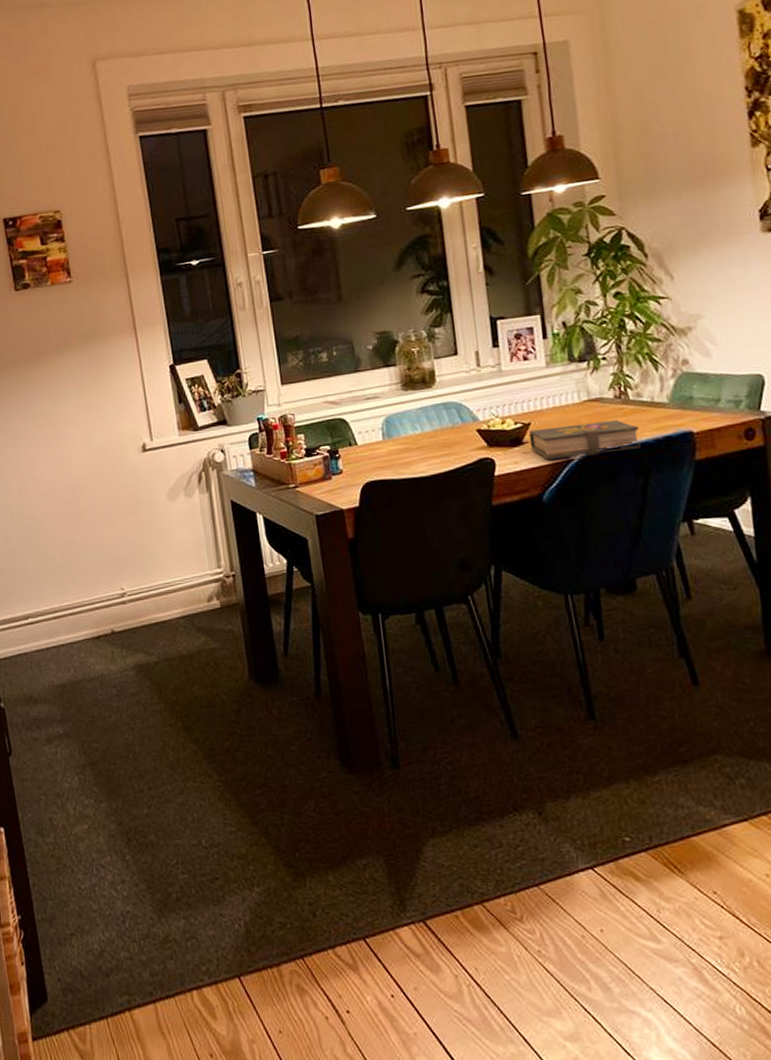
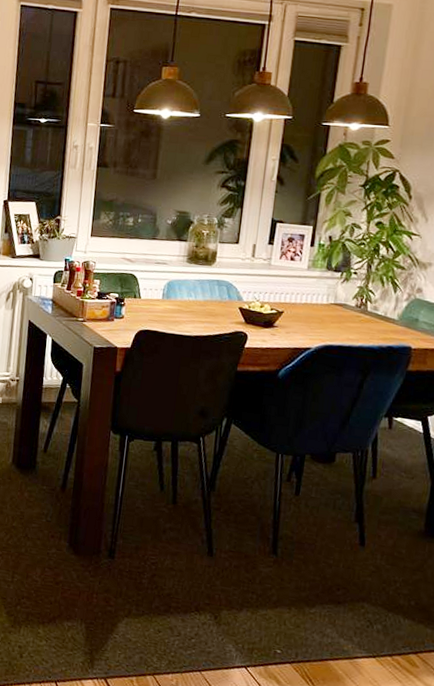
book: present [528,420,641,459] -> none [278,317,369,351]

